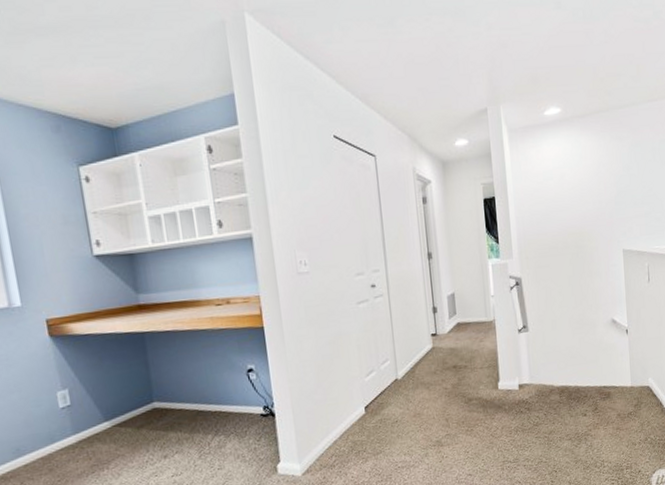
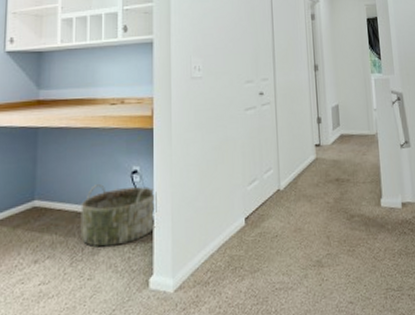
basket: none [200,383,278,441] -> present [80,184,157,247]

